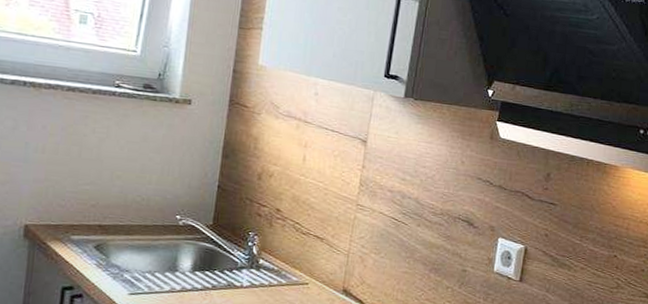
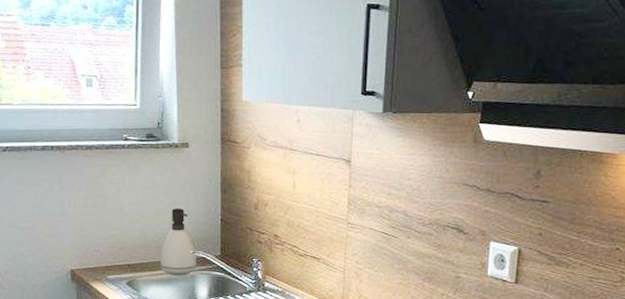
soap dispenser: none [138,168,184,244] -> present [160,208,197,276]

